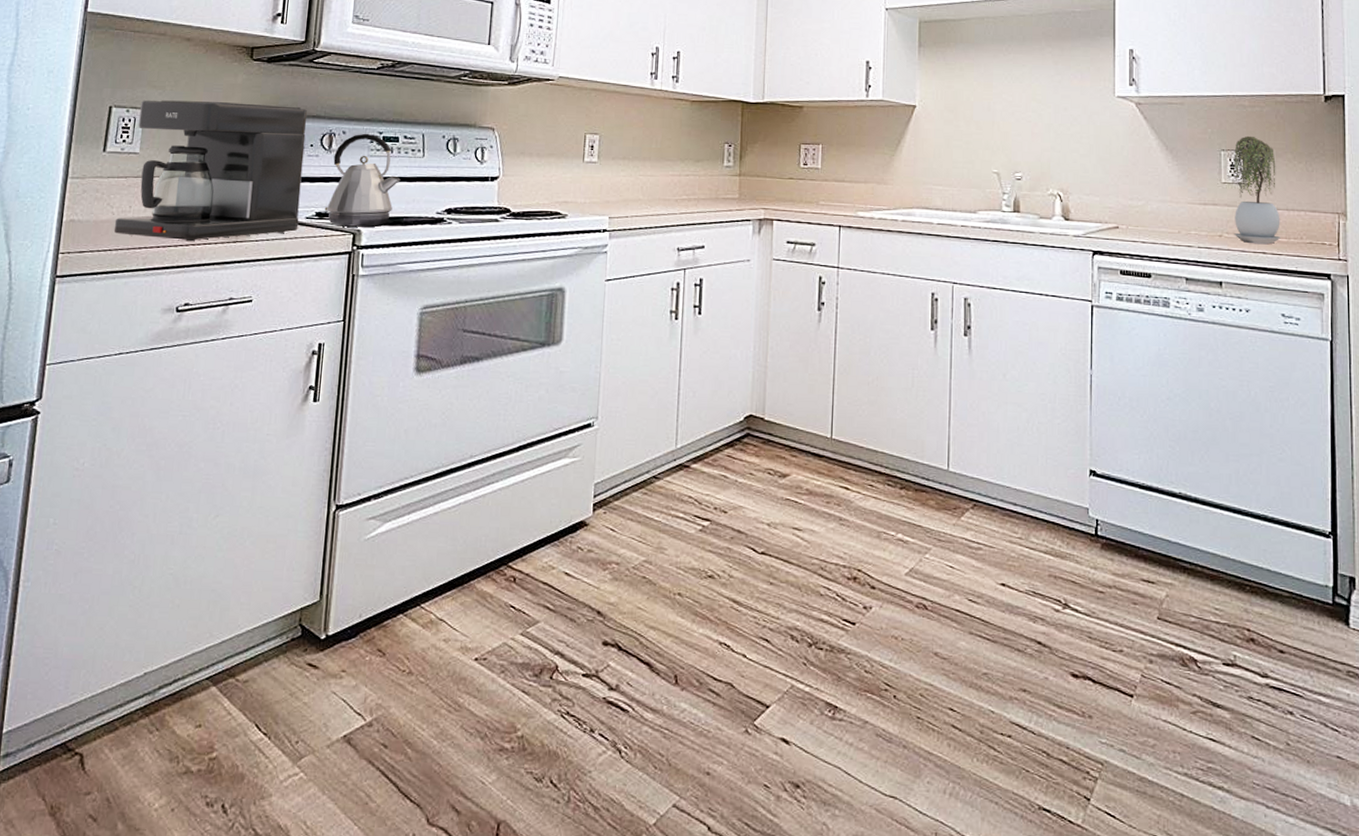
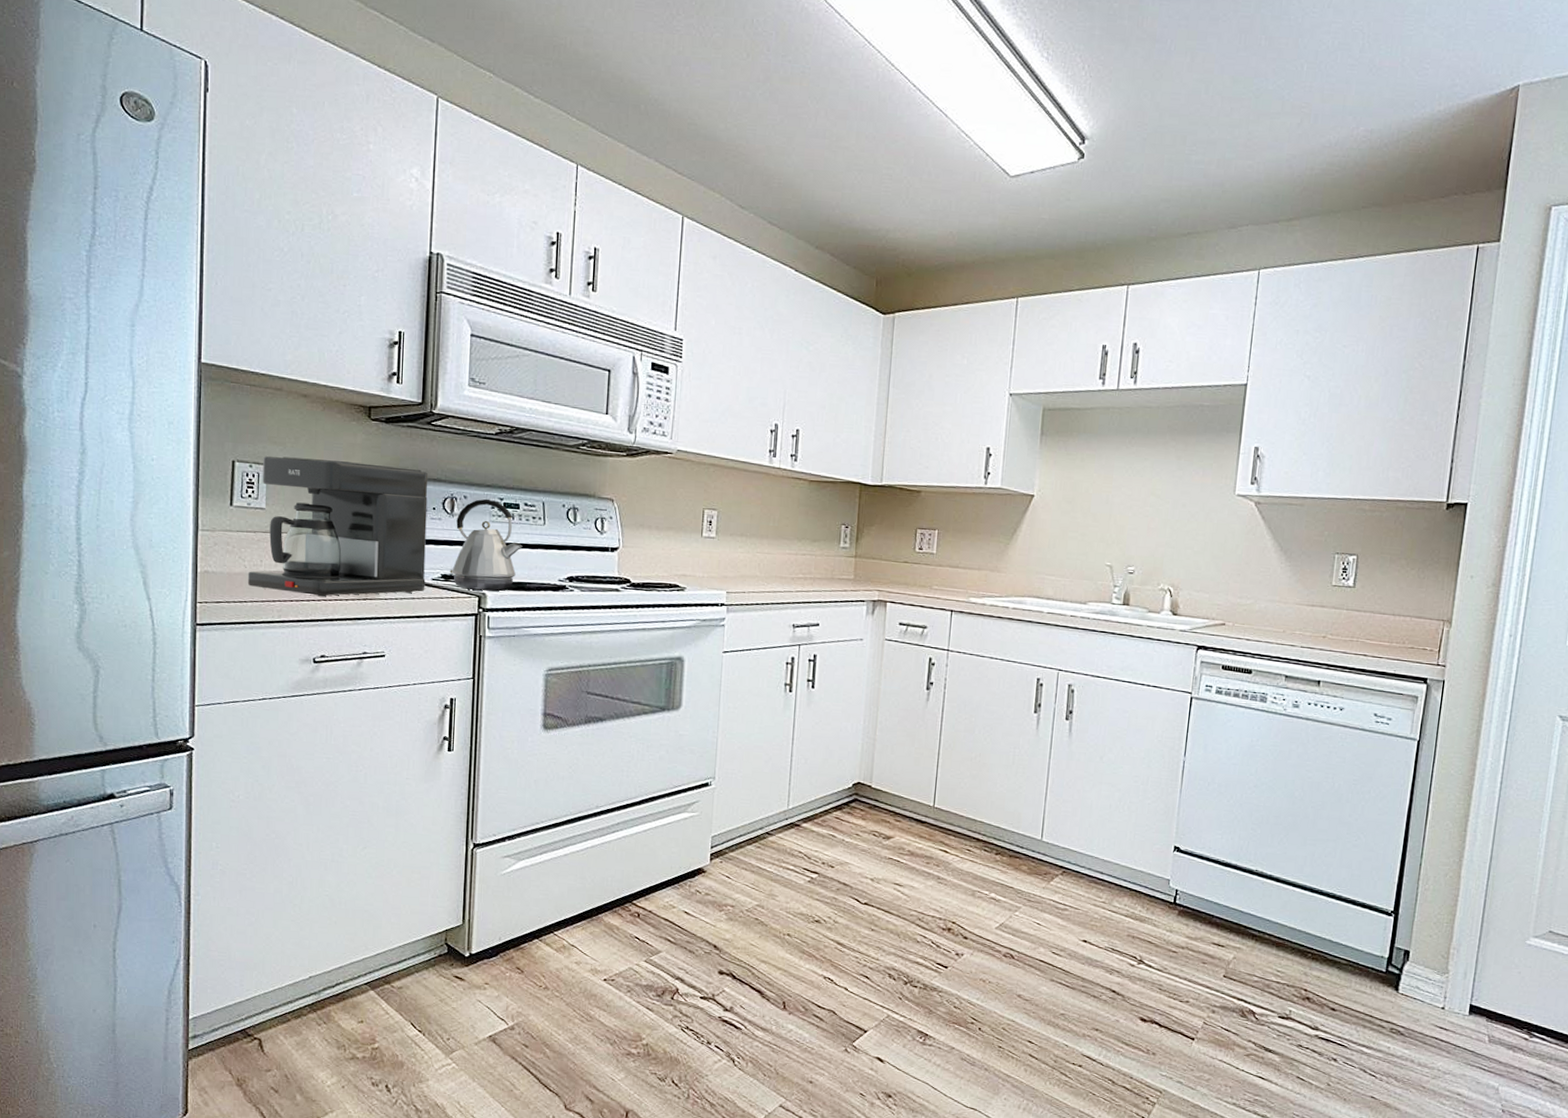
potted plant: present [1232,135,1281,245] -> none [1337,540,1389,648]

